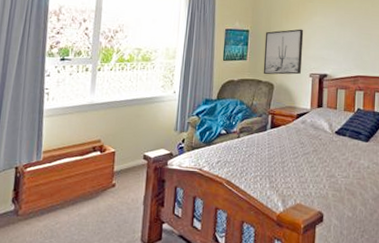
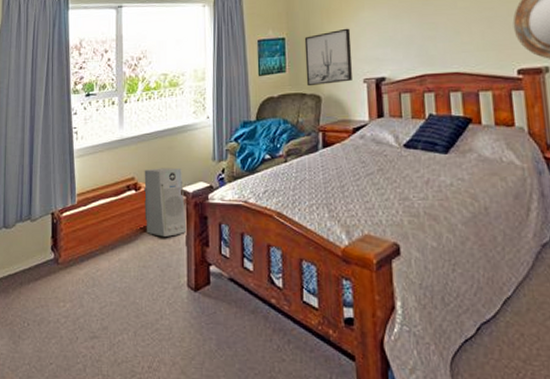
air purifier: none [107,133,146,196] -> present [144,168,187,237]

